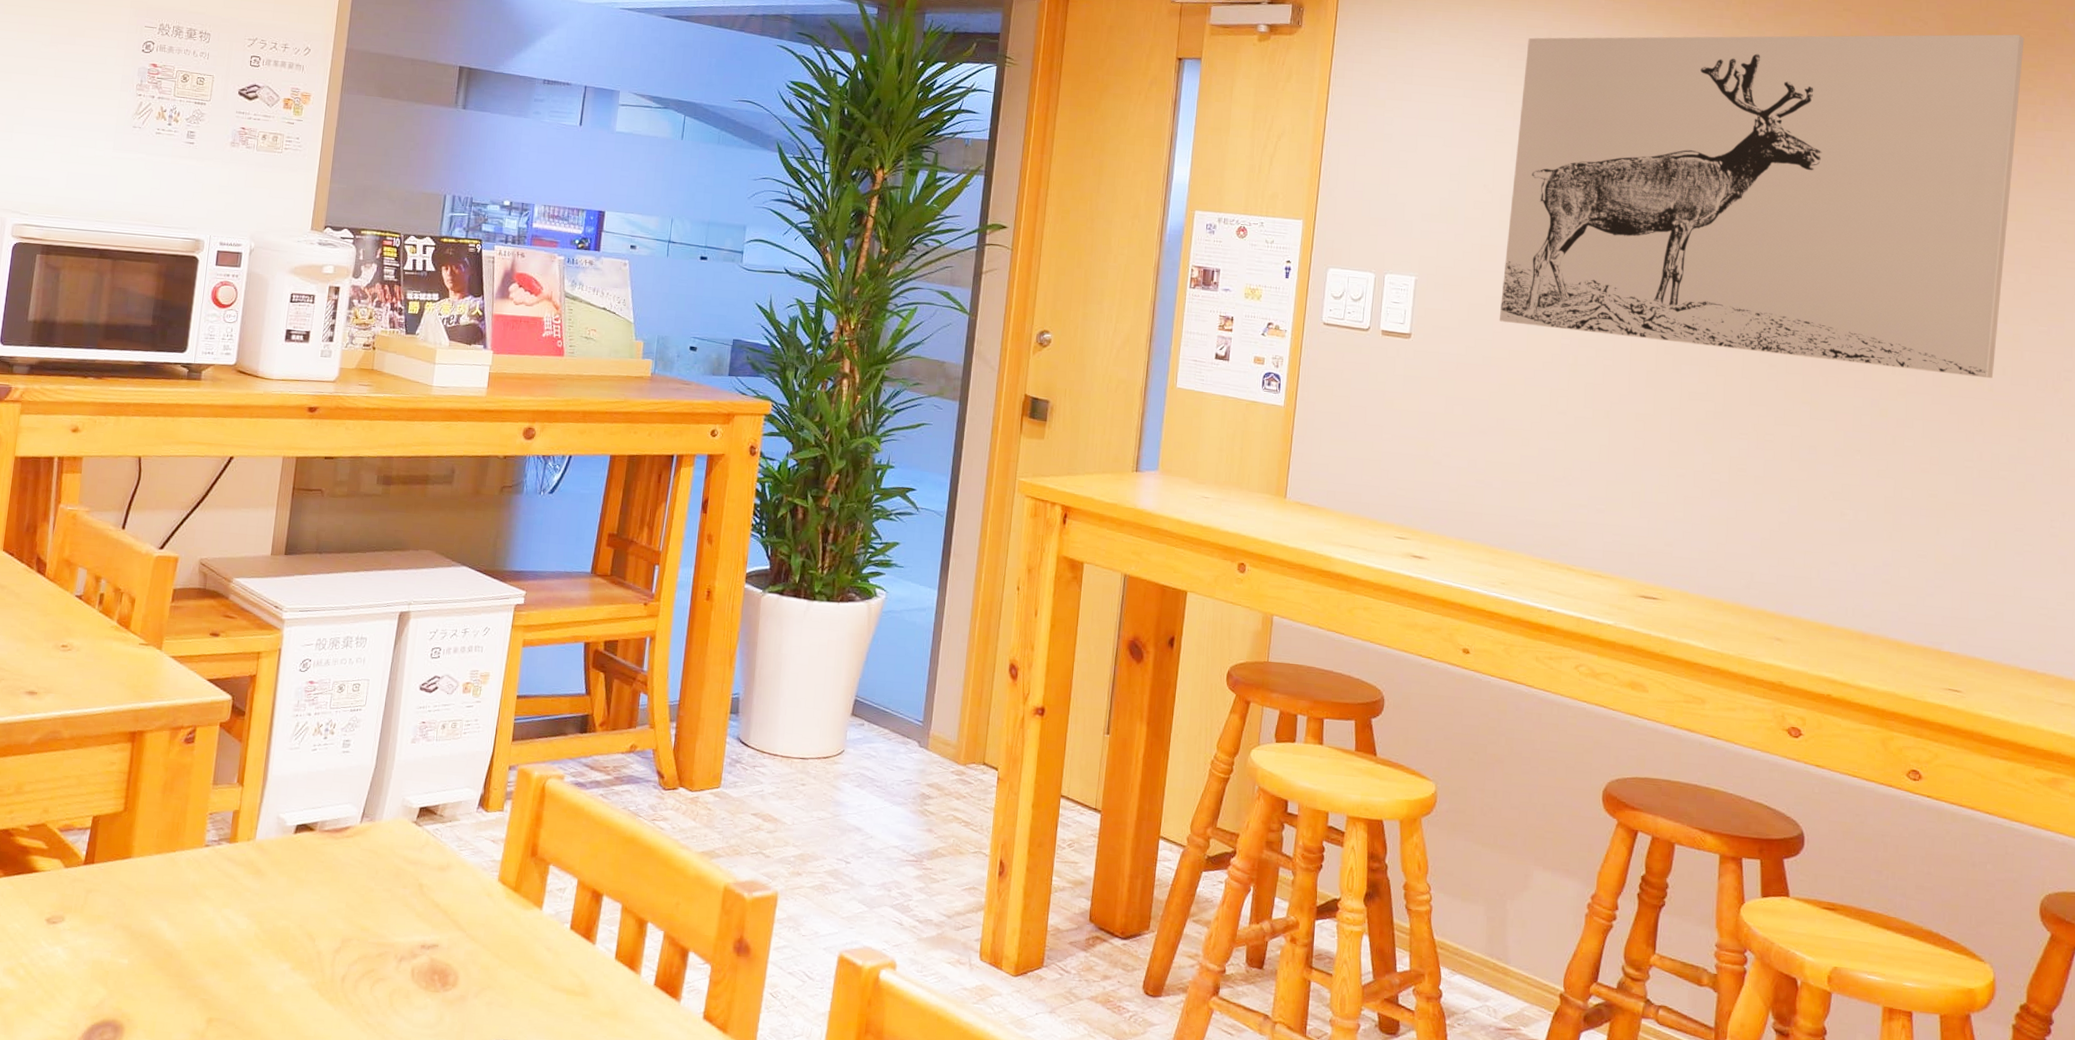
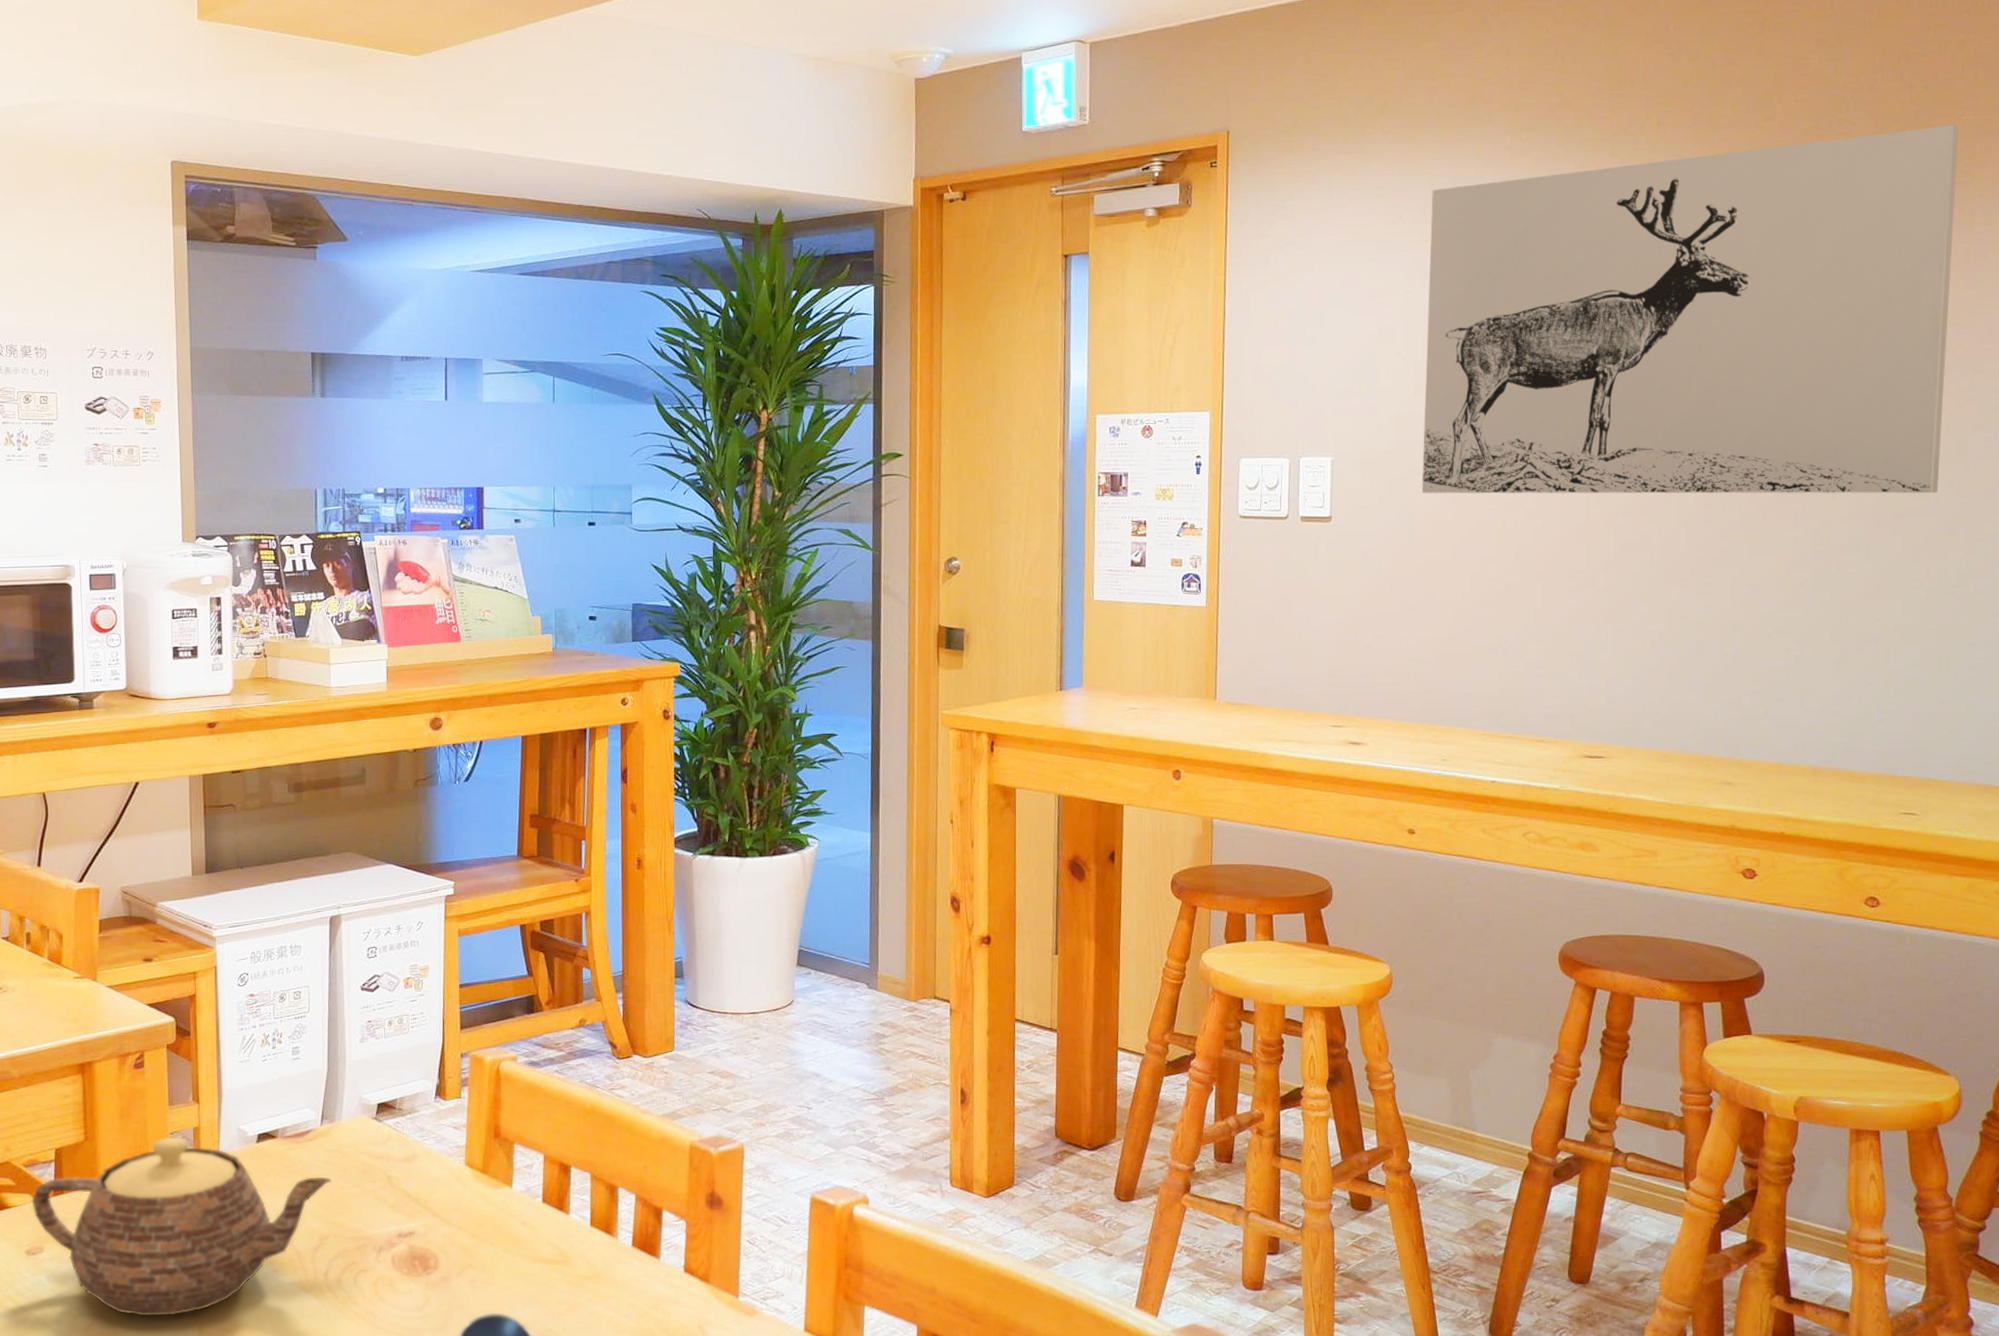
teapot: none [60,817,363,1005] -> present [31,1137,331,1317]

